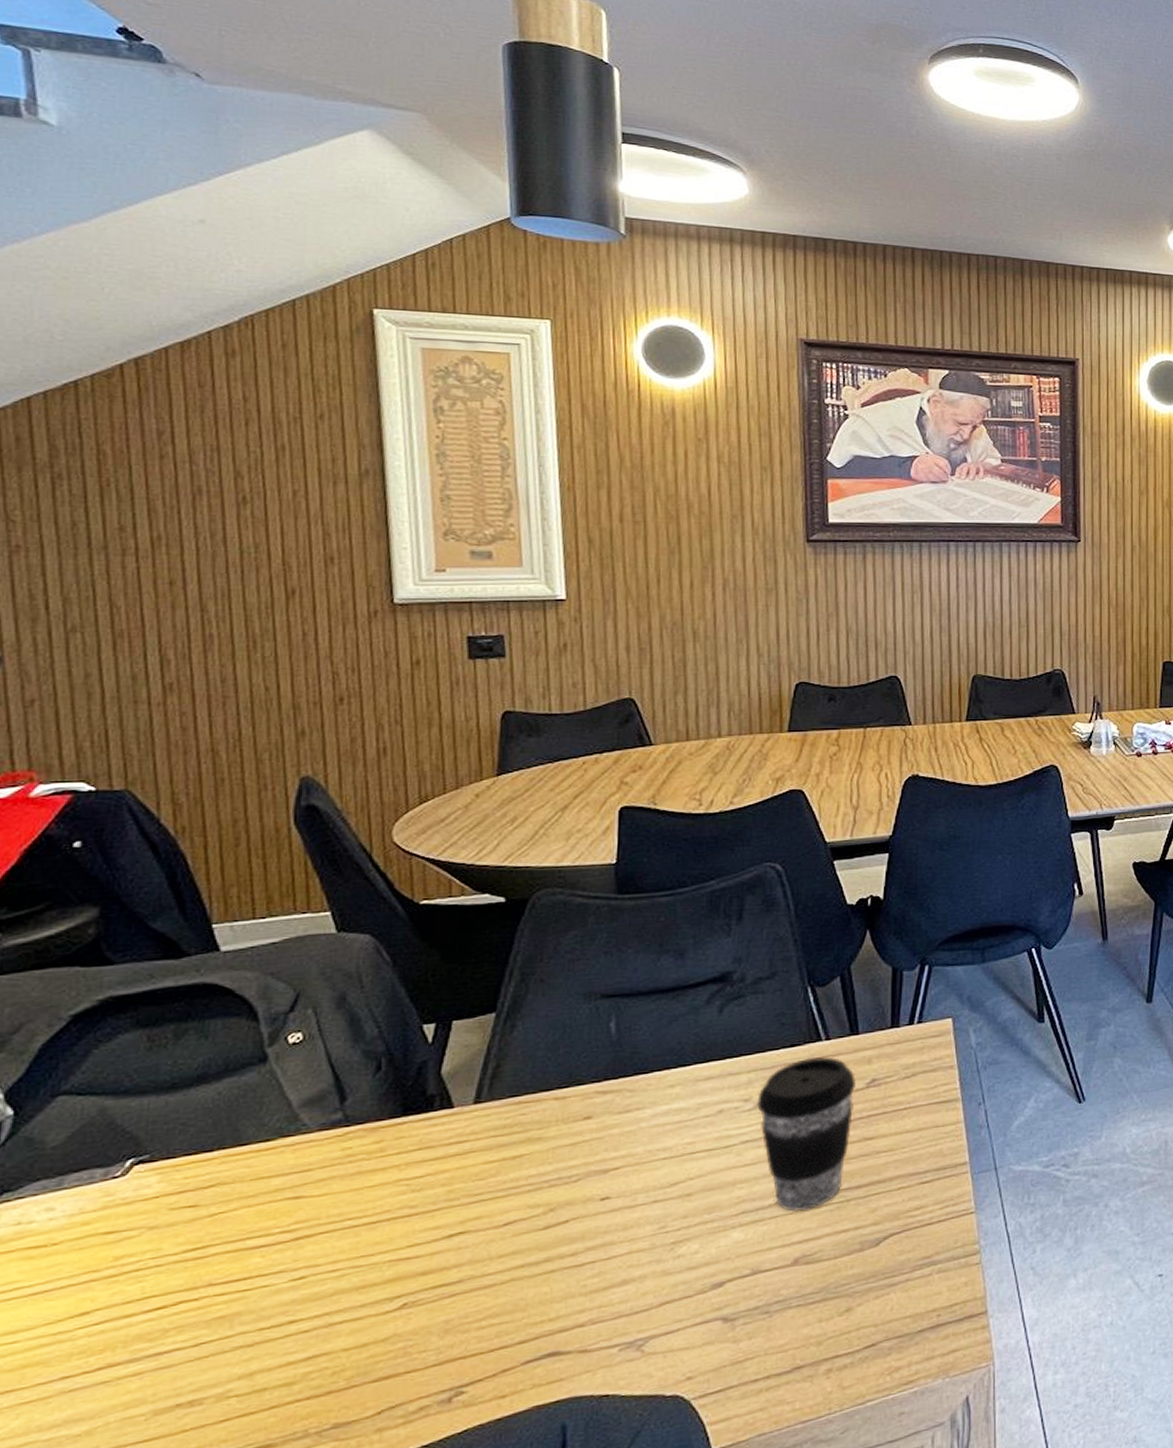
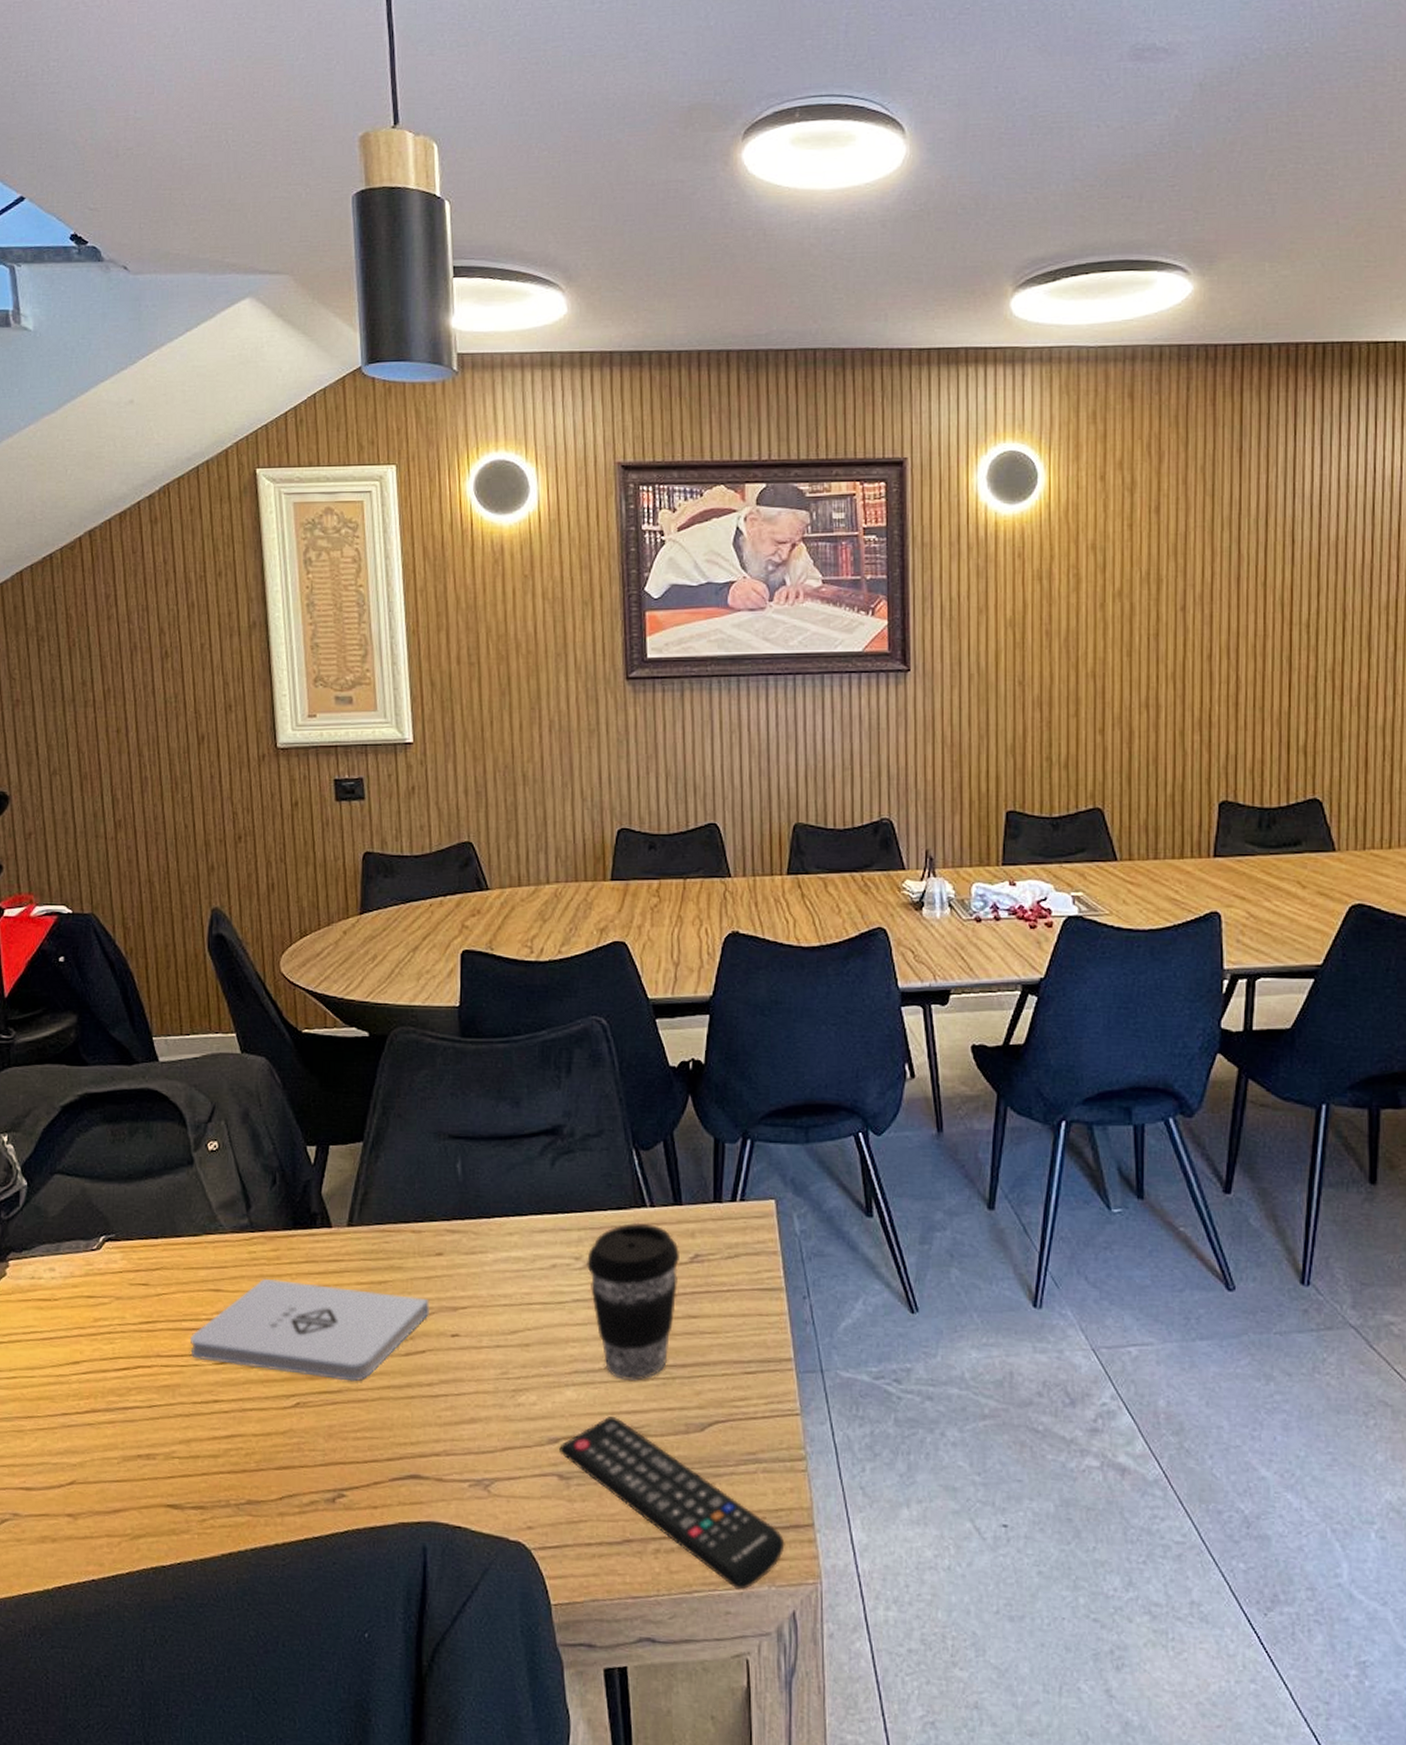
notepad: none [257,1165,576,1280] -> present [191,1278,431,1382]
remote control: none [724,1249,959,1389] -> present [559,1417,785,1590]

